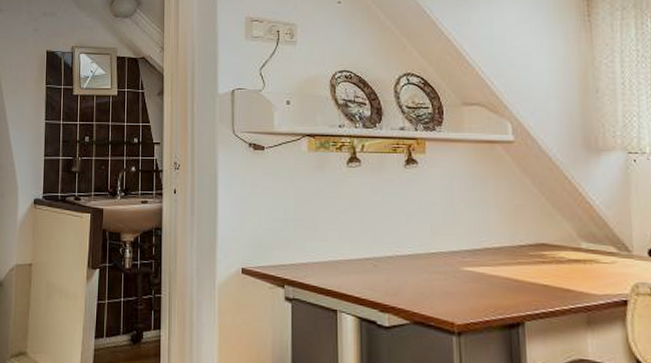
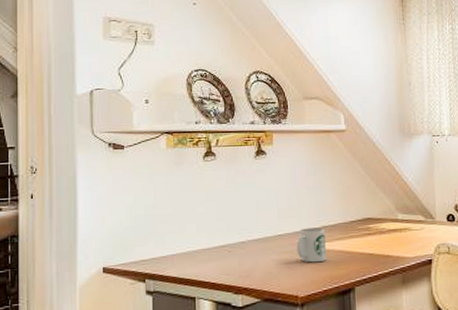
mug: none [452,248,489,289] -> present [296,227,326,263]

